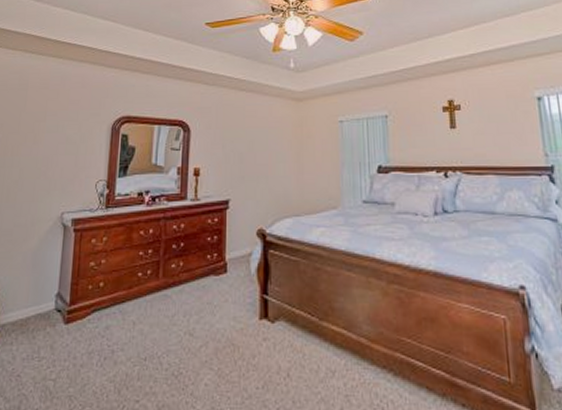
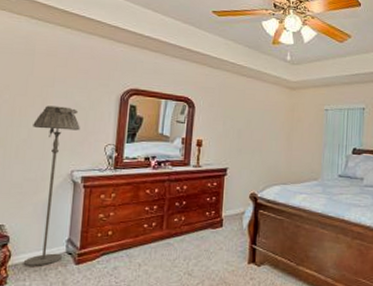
floor lamp: none [10,142,71,327] -> present [23,105,80,266]

